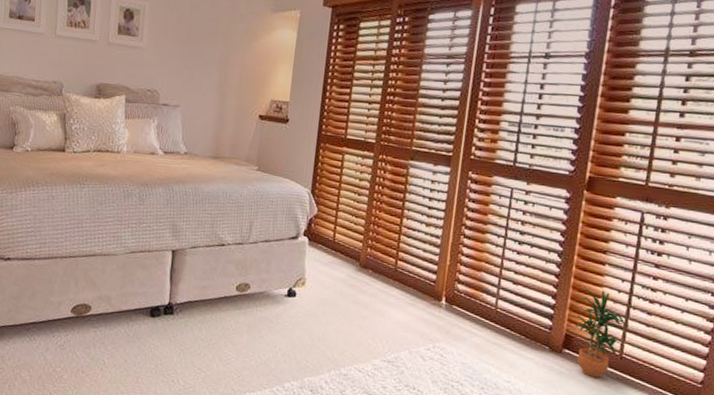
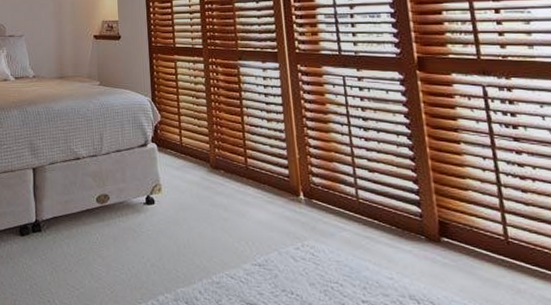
potted plant: present [572,288,631,377] -> none [440,169,509,267]

